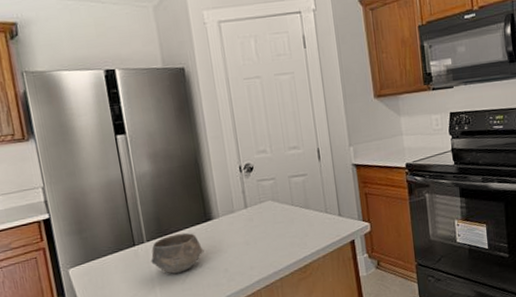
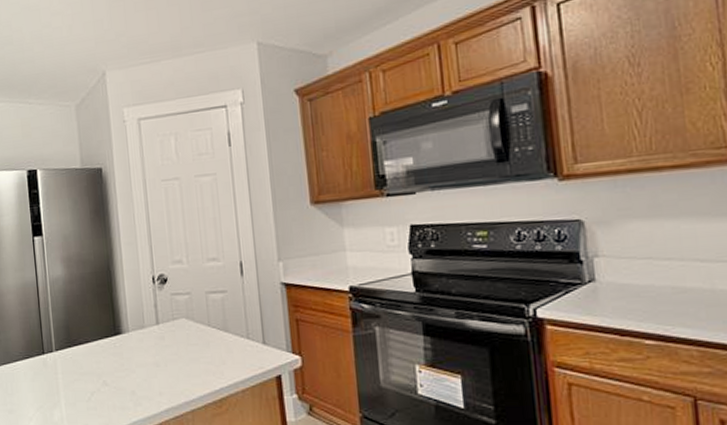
bowl: present [151,233,204,274] -> none [58,345,112,389]

